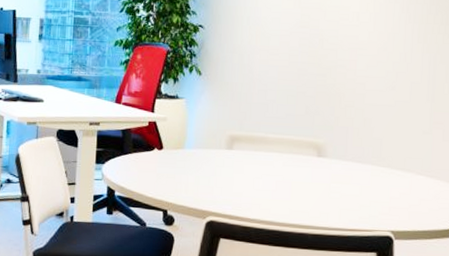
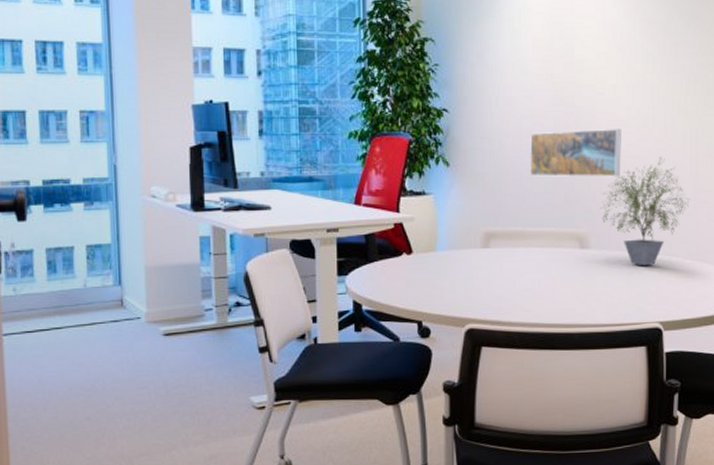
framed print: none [275,50,362,95] -> present [530,129,621,177]
potted plant: none [339,79,426,178] -> present [601,157,690,266]

